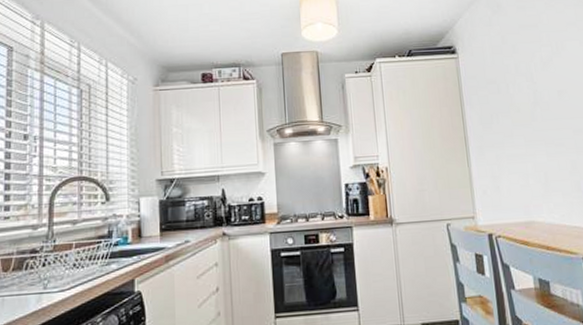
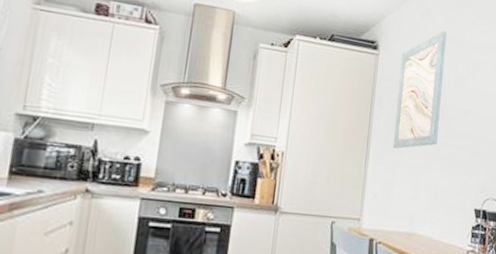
wall art: none [481,20,537,142] -> present [392,31,447,149]

